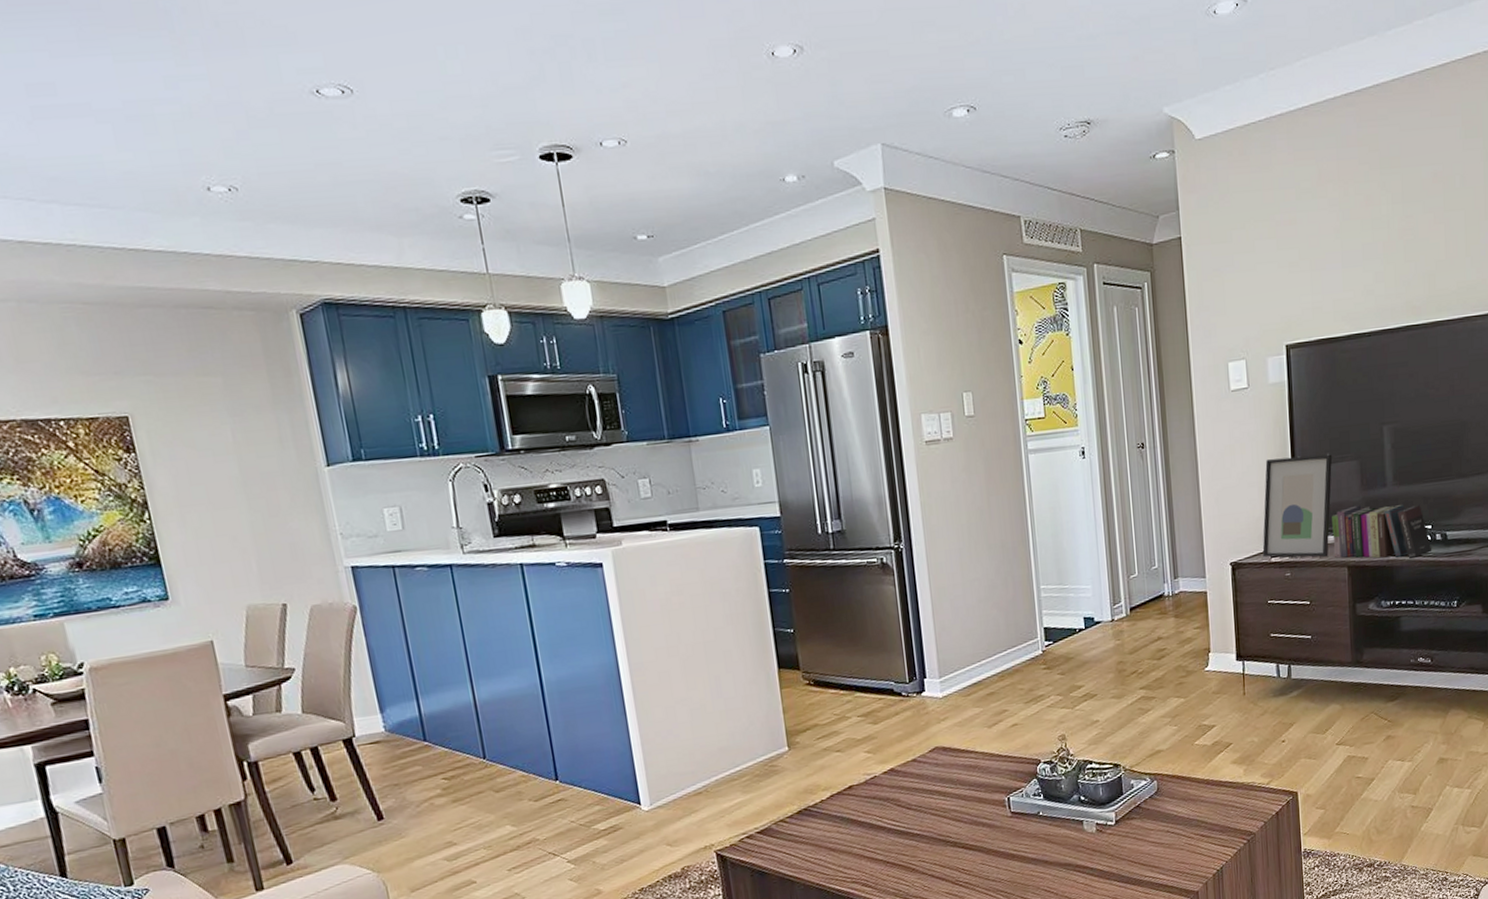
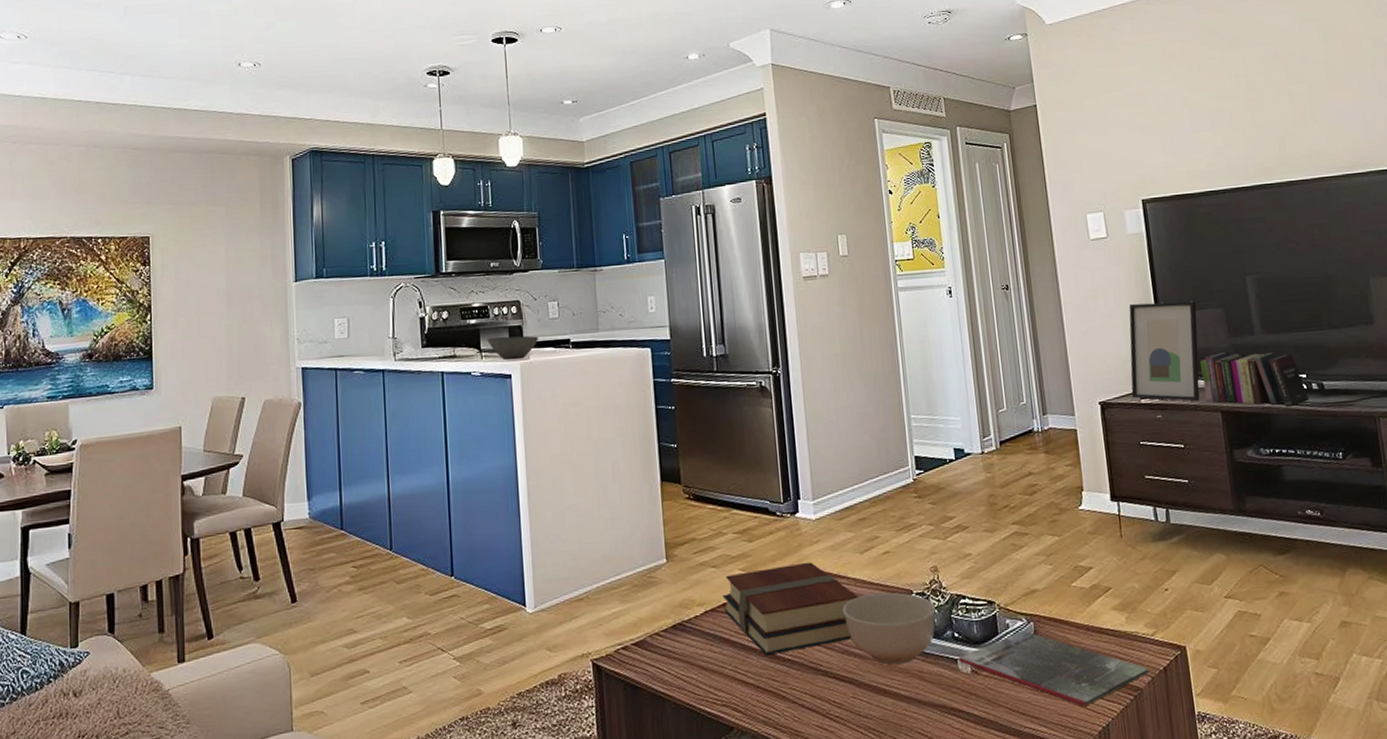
bowl: none [570,519,630,548] -> present [487,335,538,361]
books: none [848,739,988,833] -> present [722,562,859,656]
bowl: none [971,762,1063,831] -> present [842,592,936,665]
magazine: none [1084,789,1263,853] -> present [958,630,1150,707]

